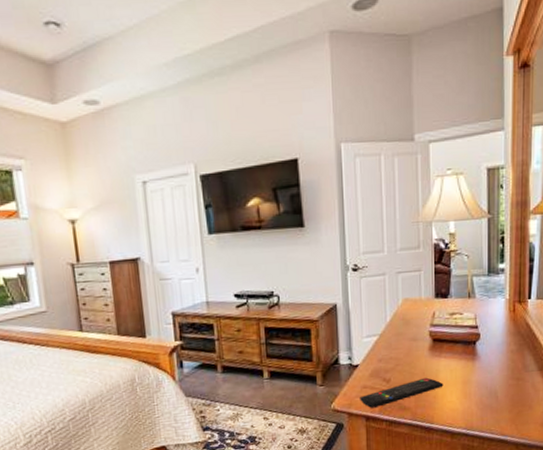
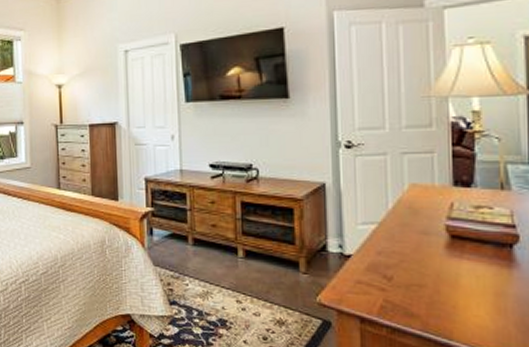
remote control: present [360,377,443,408] -> none [352,281,466,309]

